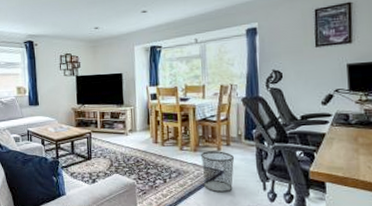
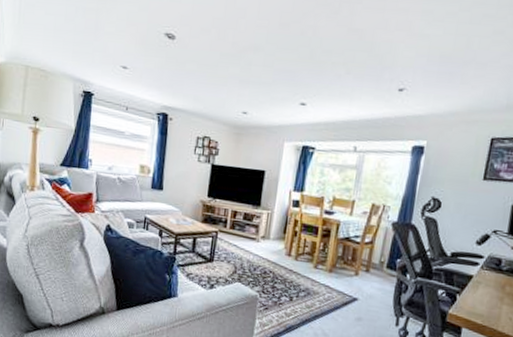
waste bin: present [200,151,235,193] -> none [333,274,372,322]

